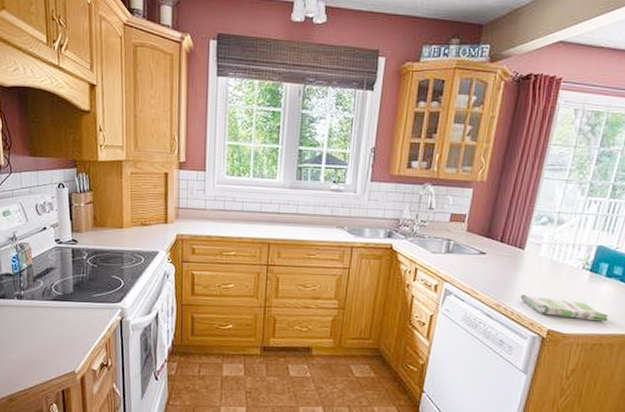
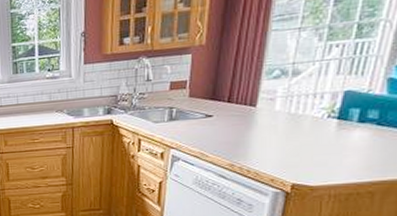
dish towel: present [520,293,608,322] -> none [256,150,365,170]

